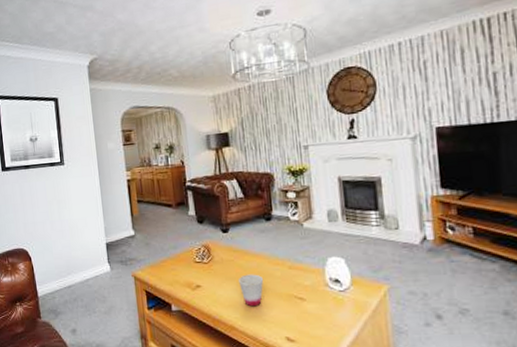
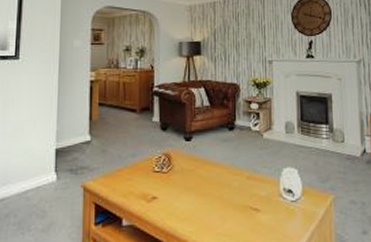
cup: present [239,274,264,307] -> none [197,184,222,220]

